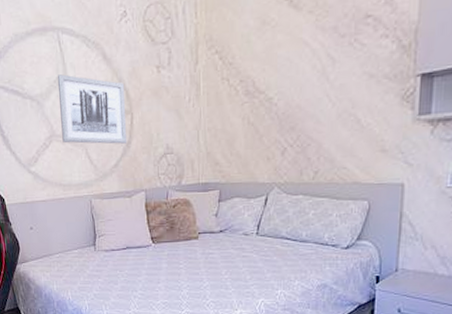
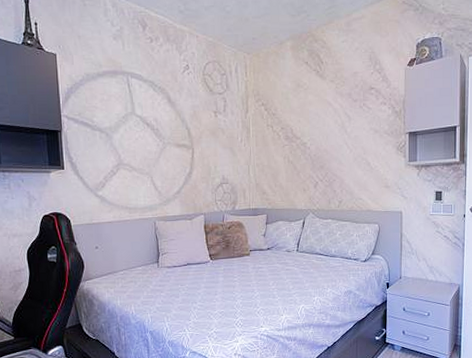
wall art: present [57,74,128,144] -> none [125,112,189,174]

